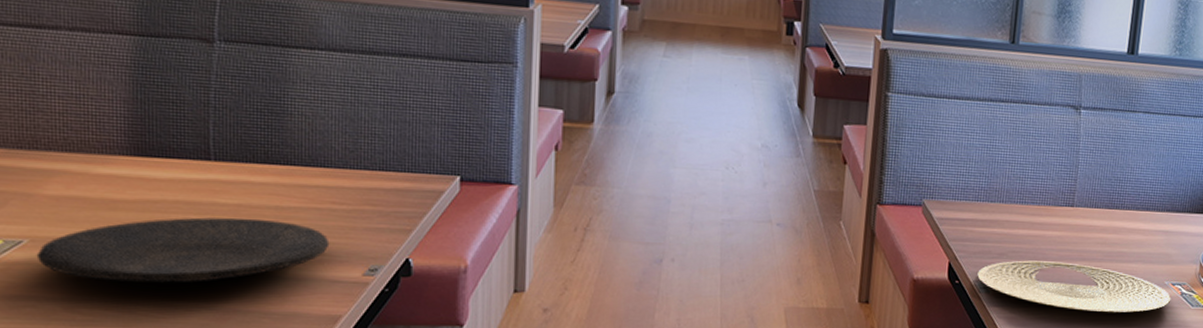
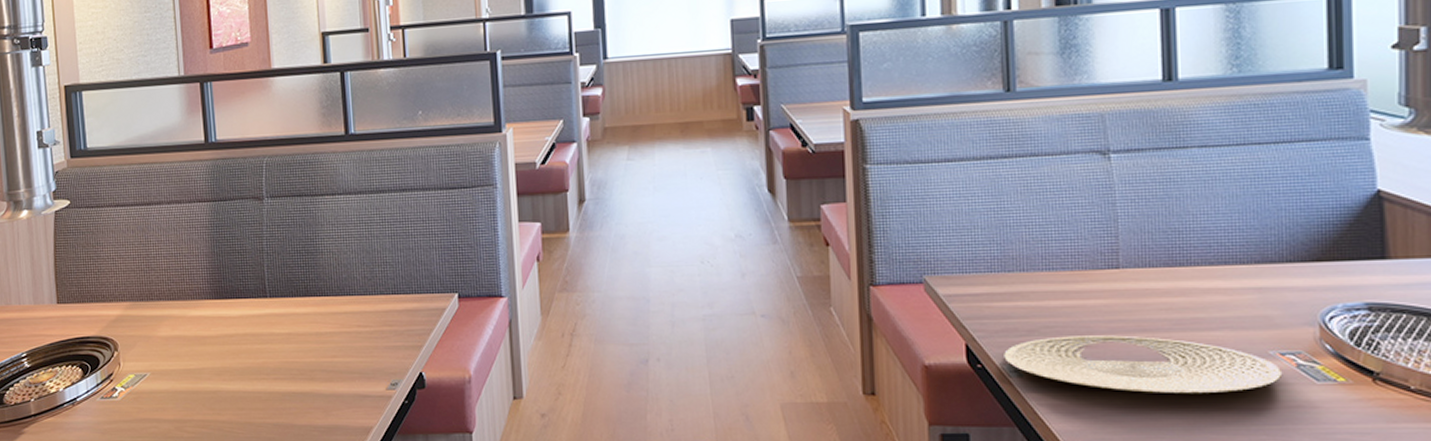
plate: present [36,217,330,283] -> none [155,344,359,404]

